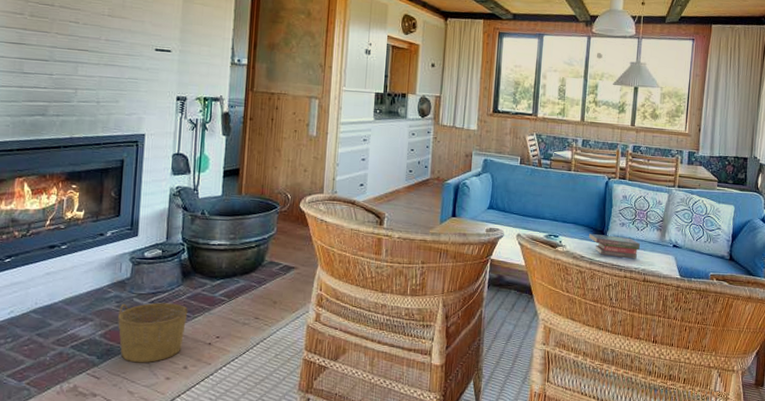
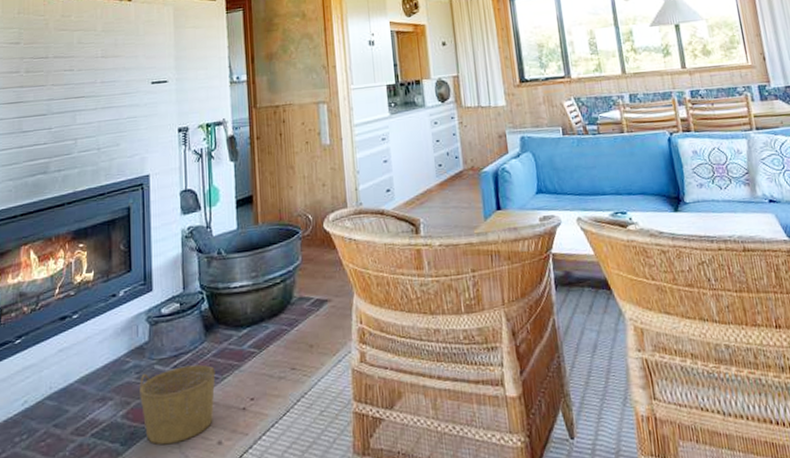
books: present [589,233,641,259] -> none [663,200,729,227]

